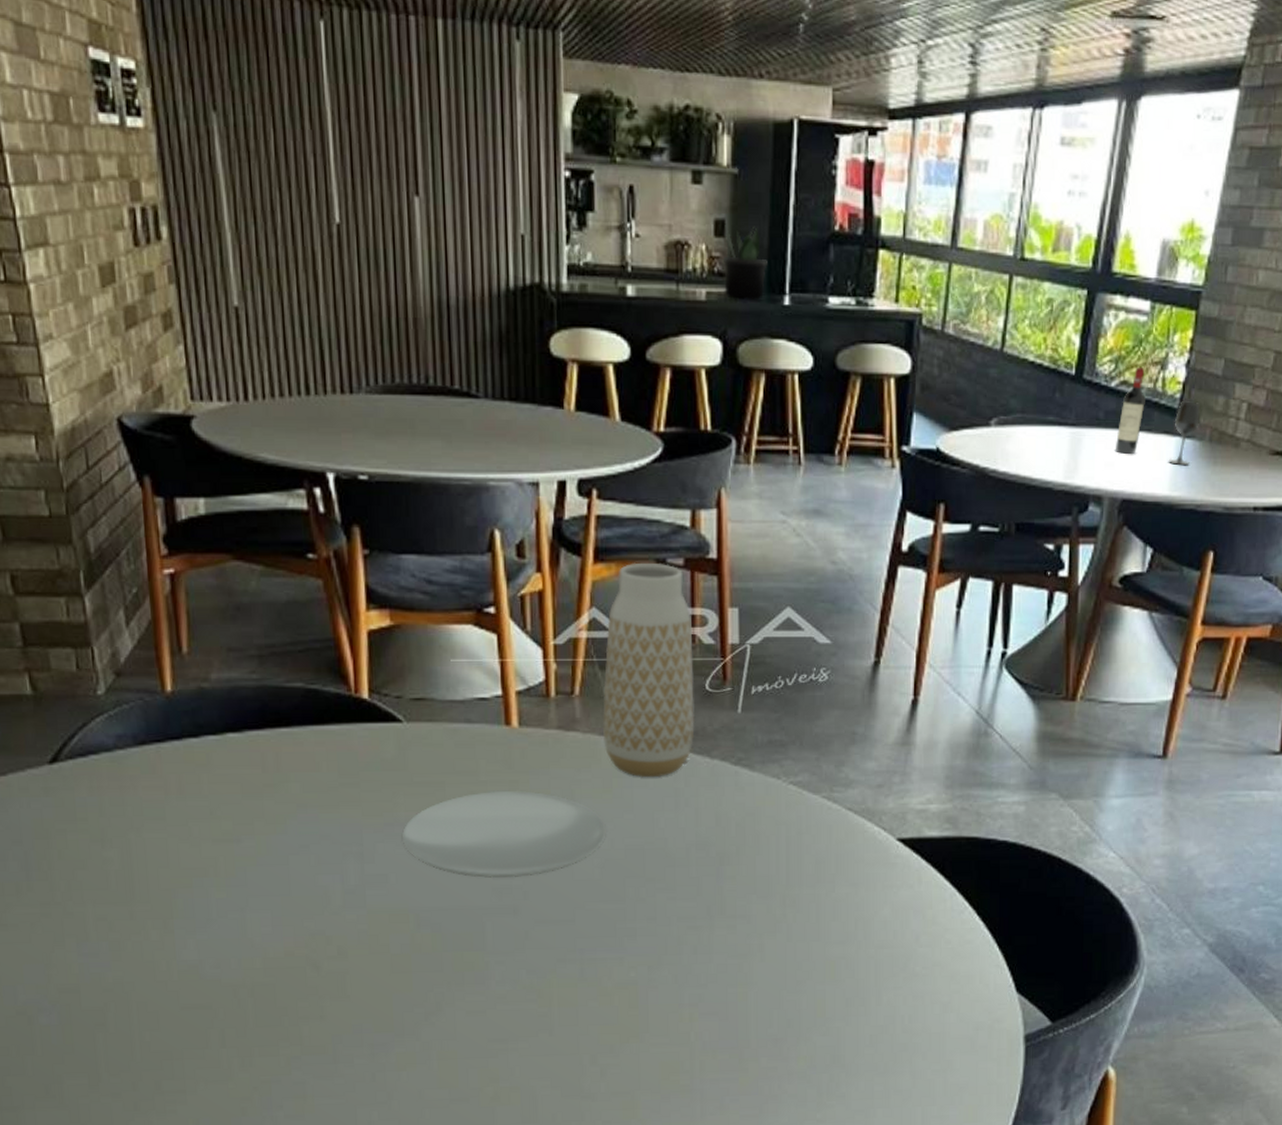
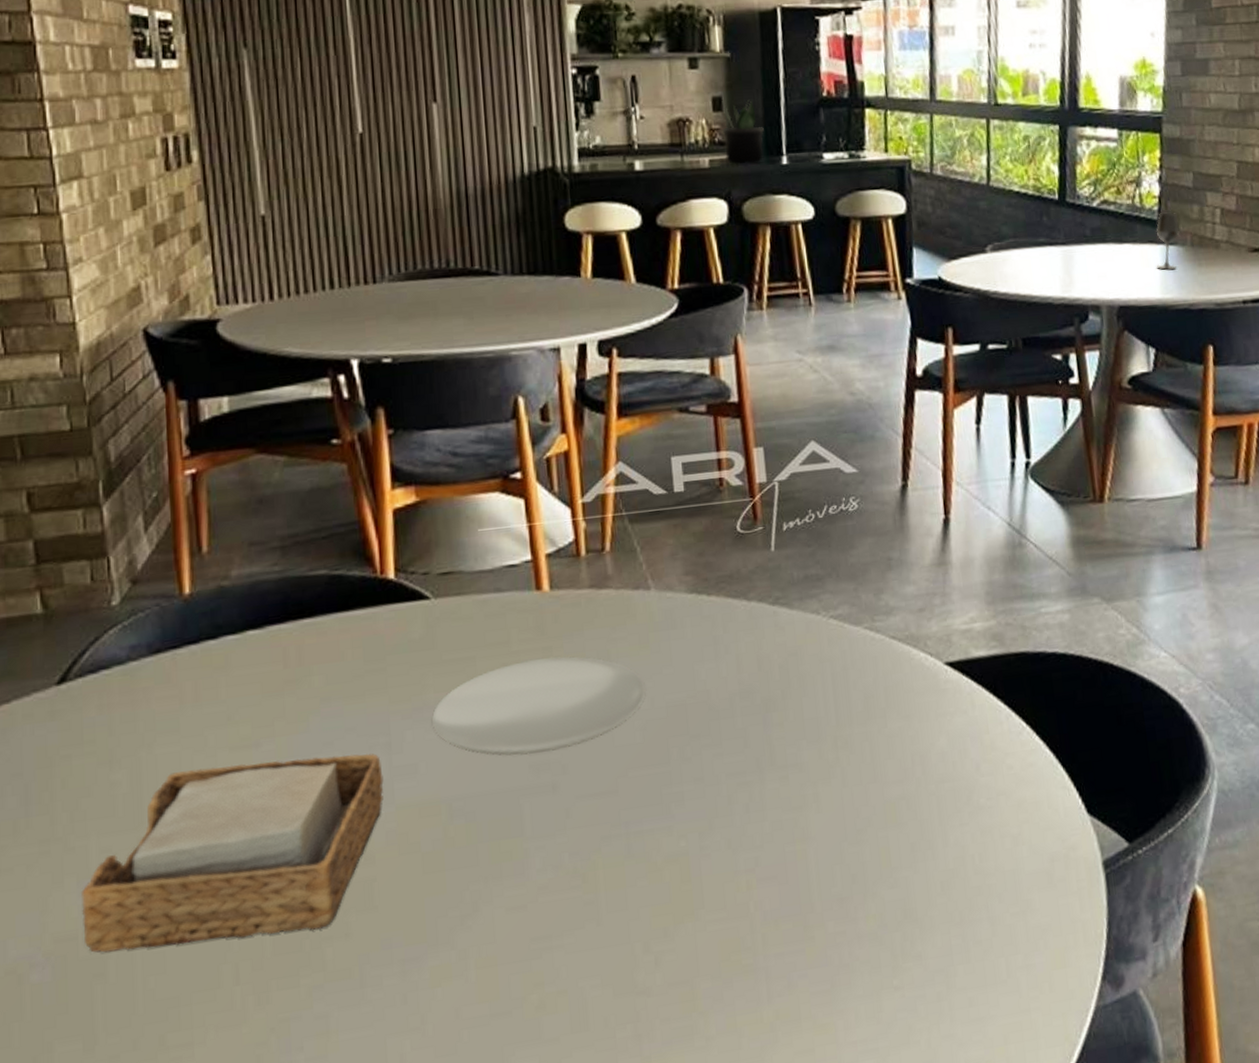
napkin holder: none [81,855,356,1009] -> present [82,753,384,953]
vase: present [602,562,695,778] -> none [634,412,730,629]
wine bottle: present [1115,368,1145,455] -> none [1105,187,1127,265]

